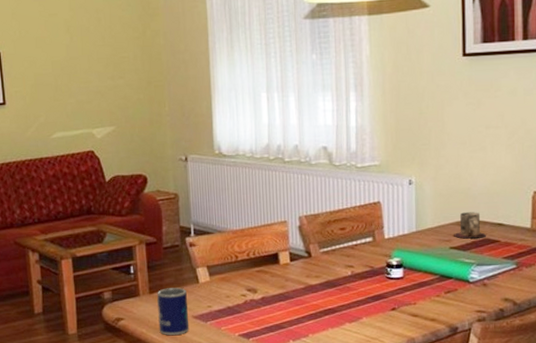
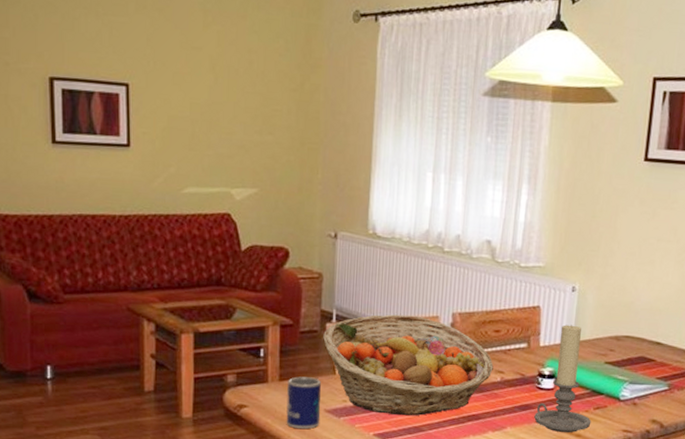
fruit basket: none [184,222,343,316] -> present [323,314,494,416]
candle holder: none [388,216,444,319] -> present [534,324,592,433]
mug: present [454,212,486,239] -> none [610,327,643,356]

